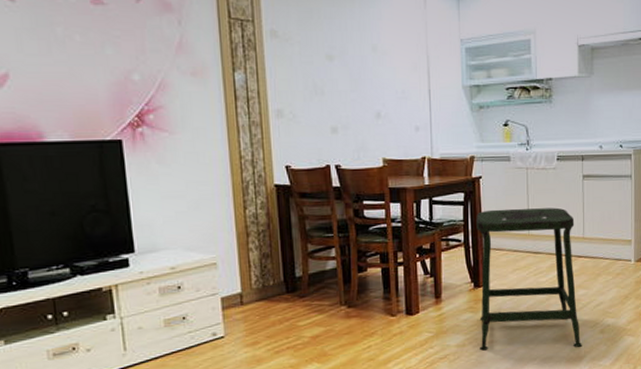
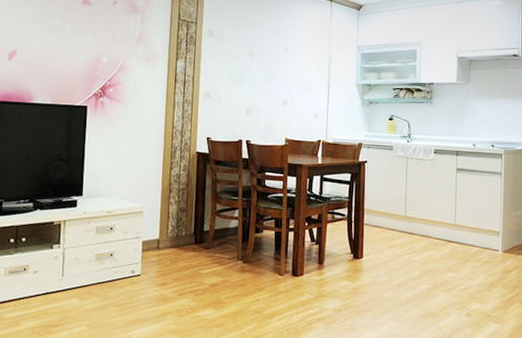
stool: present [476,207,583,351] -> none [354,190,449,327]

